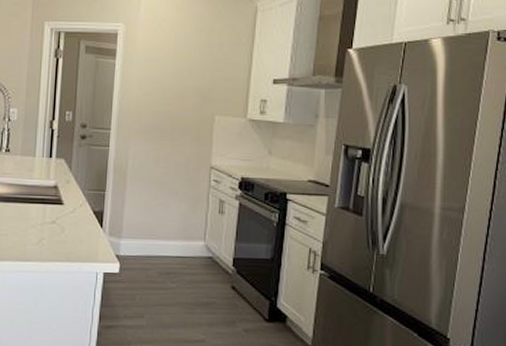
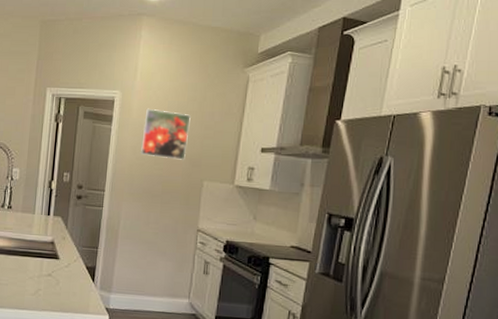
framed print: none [146,41,199,94] -> present [140,108,191,160]

